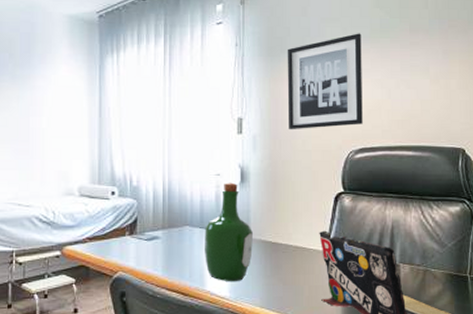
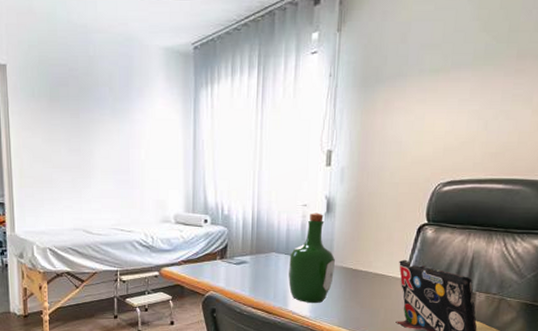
wall art: present [287,33,363,130] -> none [378,60,463,163]

